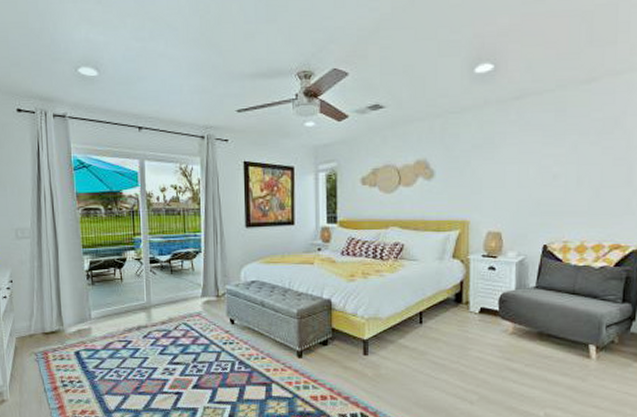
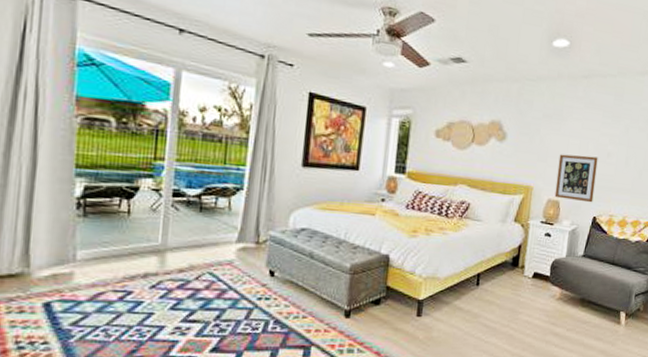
wall art: none [495,181,542,231] -> present [554,154,598,203]

